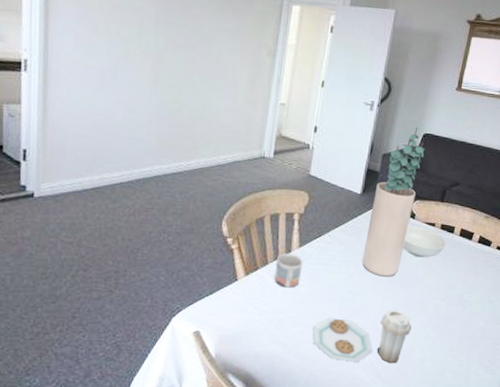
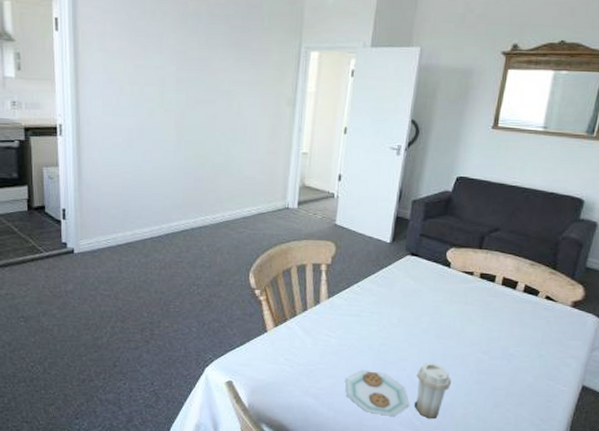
mug: present [274,253,303,288] -> none [304,305,332,340]
vase: present [362,127,425,277] -> none [394,171,459,329]
bowl: present [402,225,446,258] -> none [438,274,487,309]

